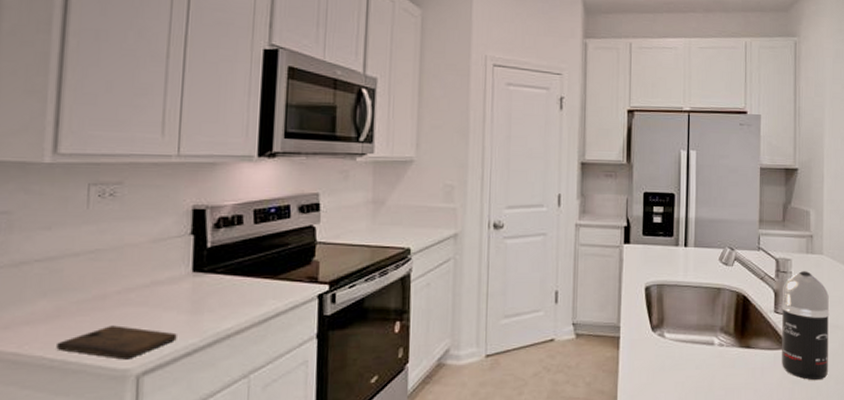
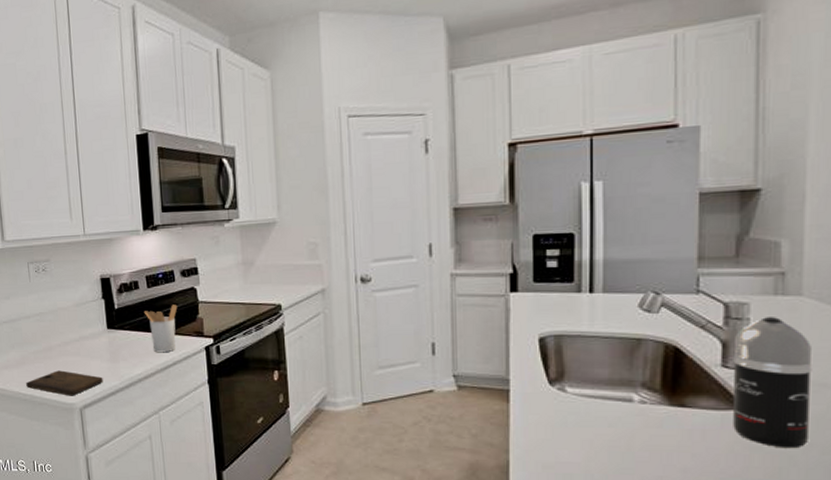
utensil holder: none [245,244,290,302] -> present [143,304,178,353]

